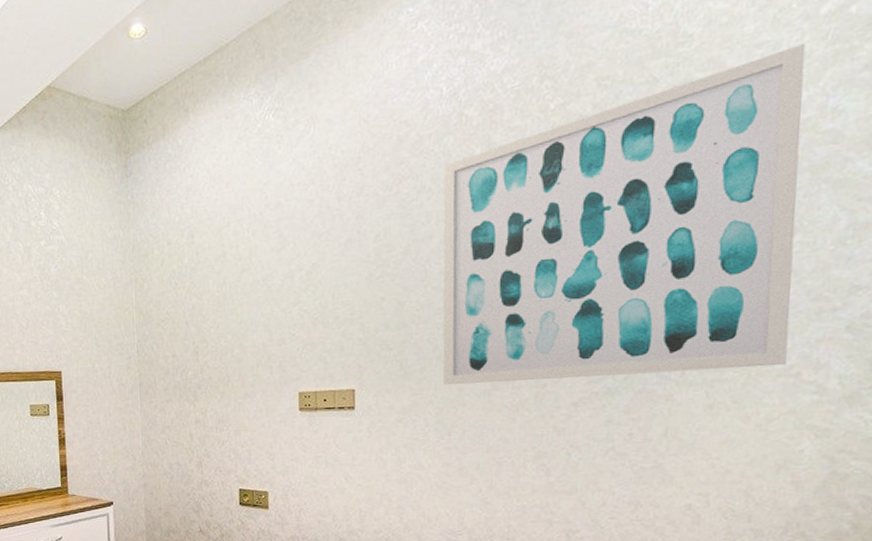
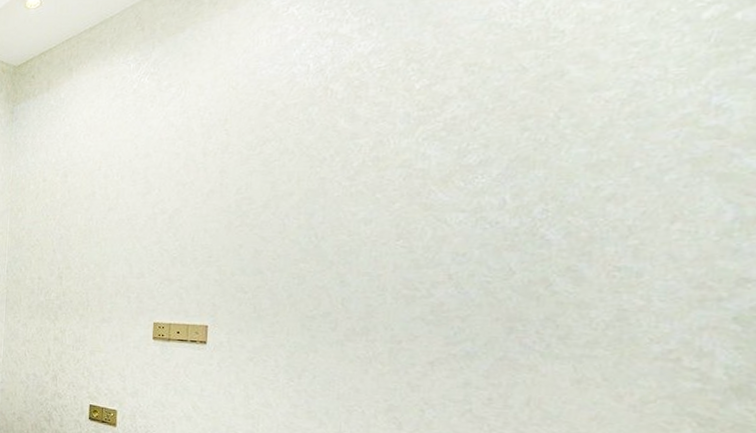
wall art: present [442,44,806,386] -> none [296,45,686,349]

